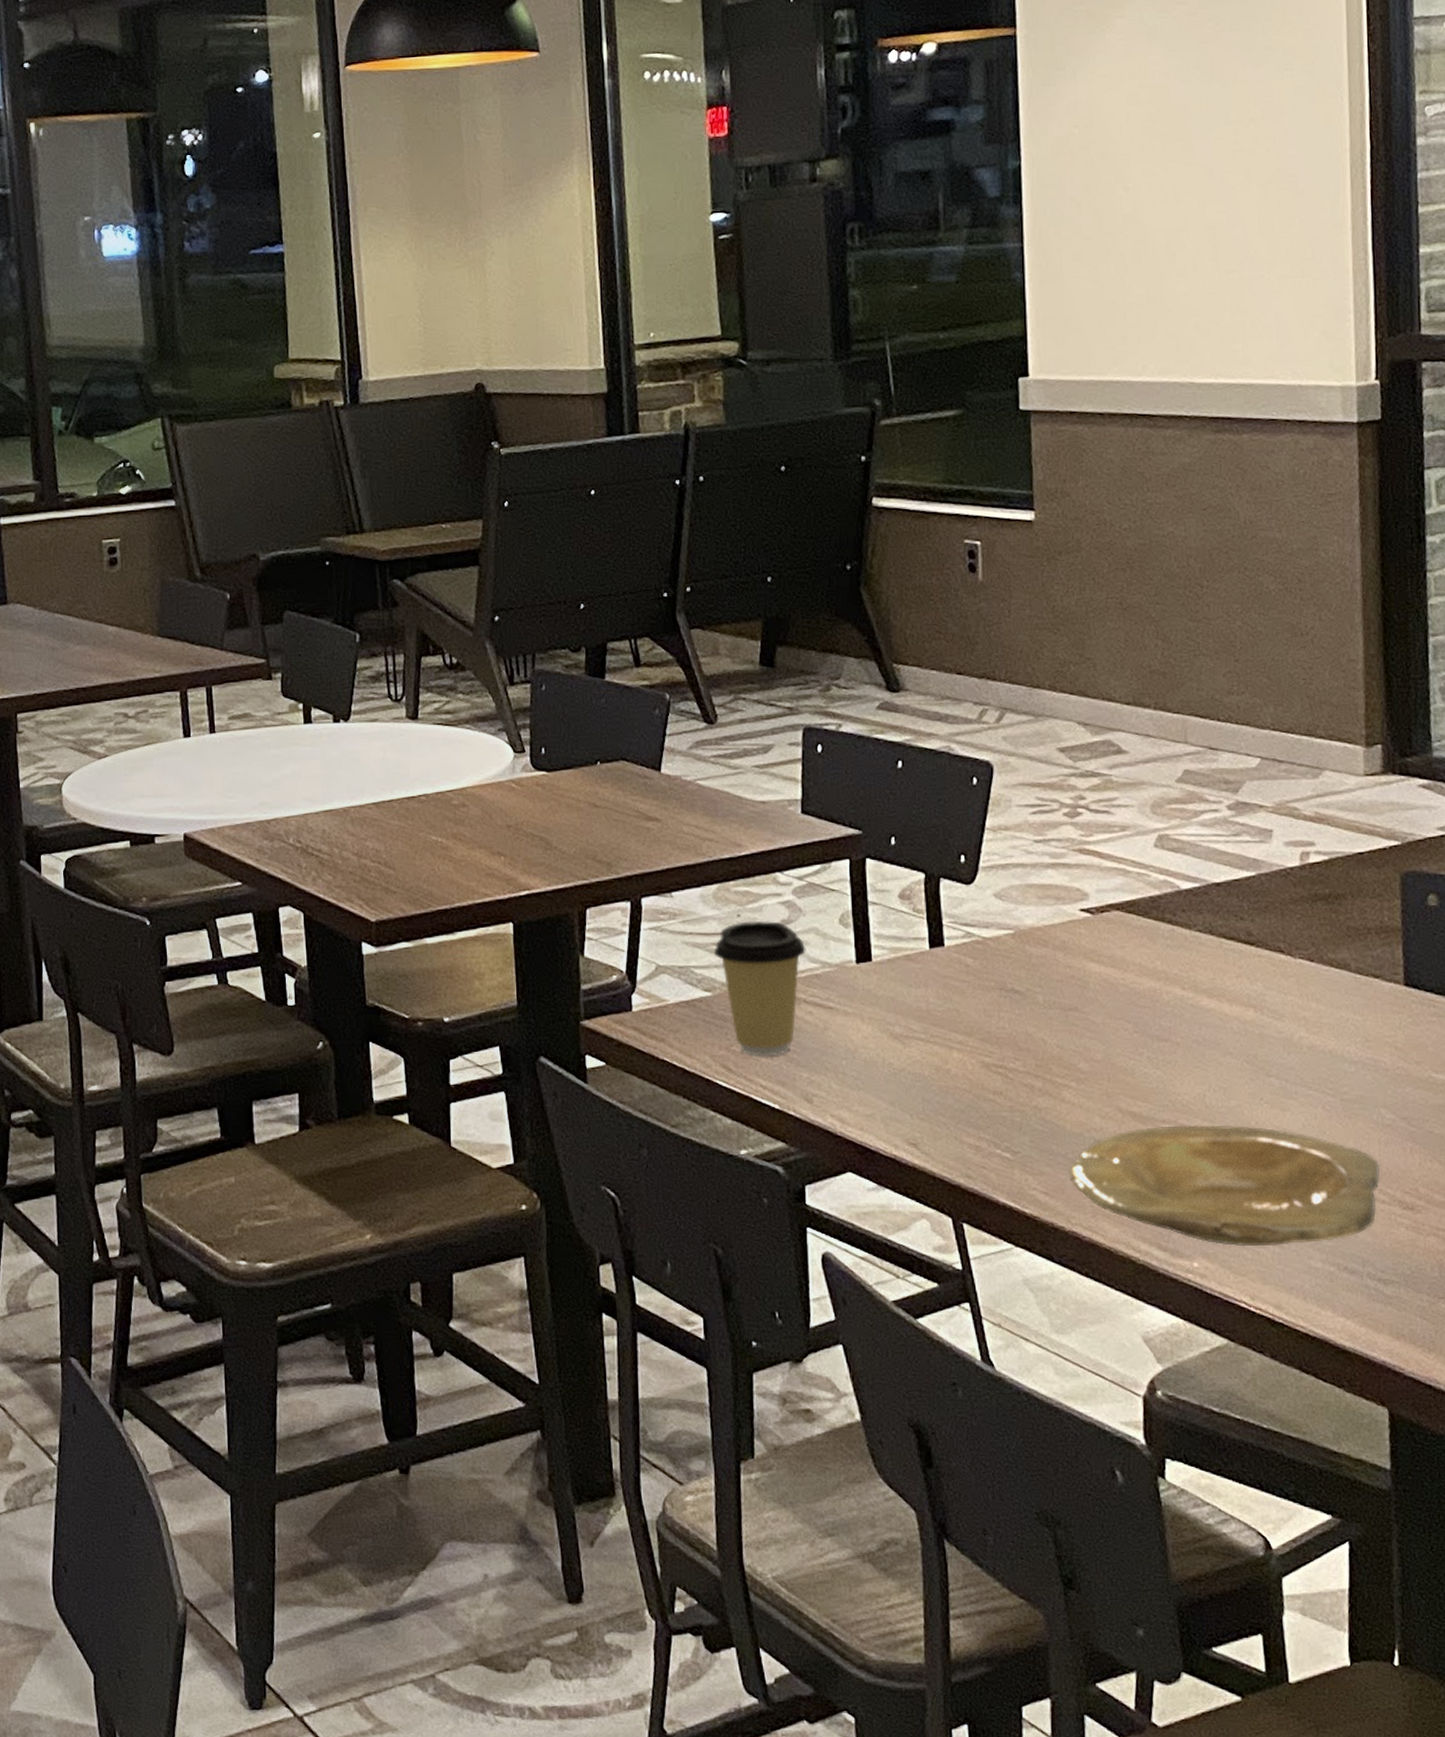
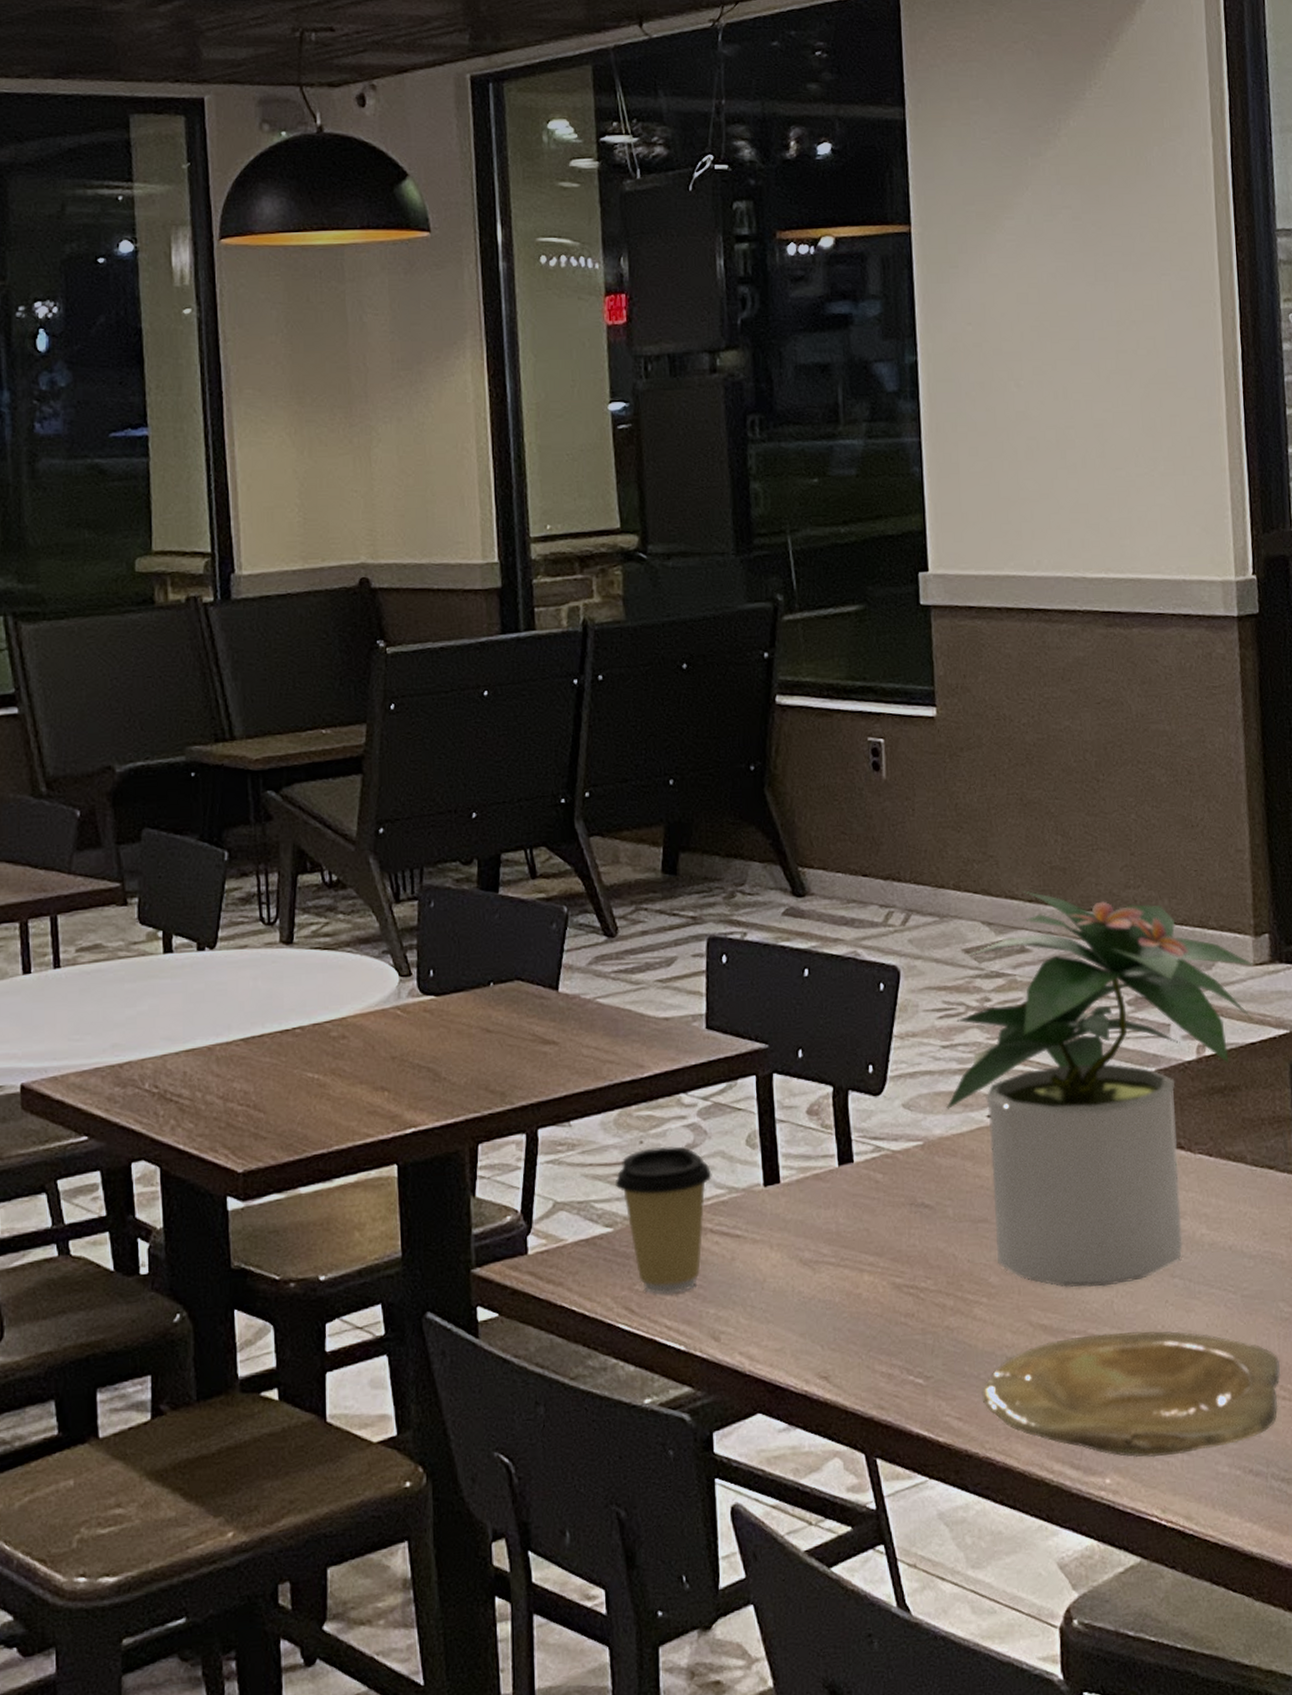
potted plant: none [1038,693,1364,1080] -> present [946,890,1255,1287]

